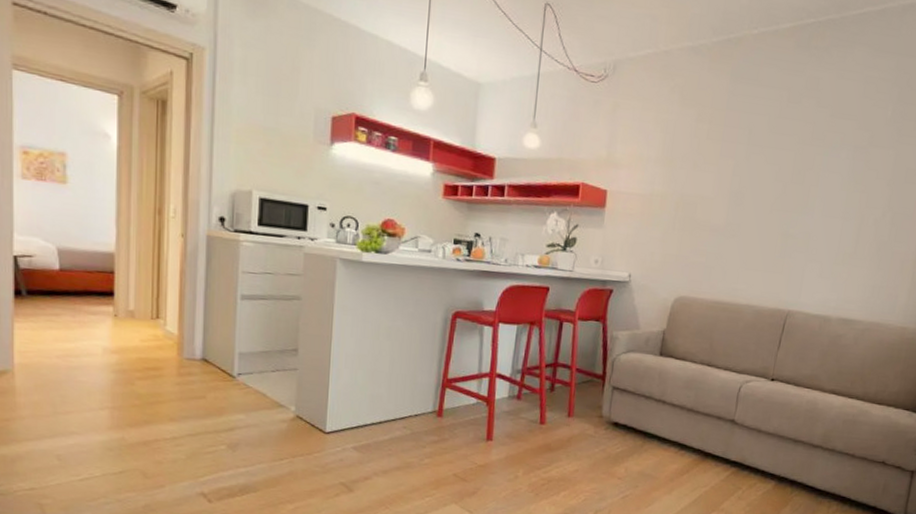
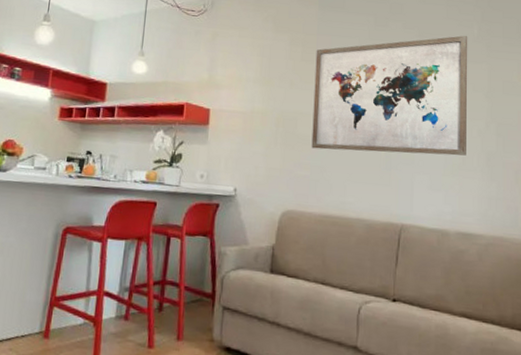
wall art: none [709,117,881,245] -> present [311,35,468,156]

